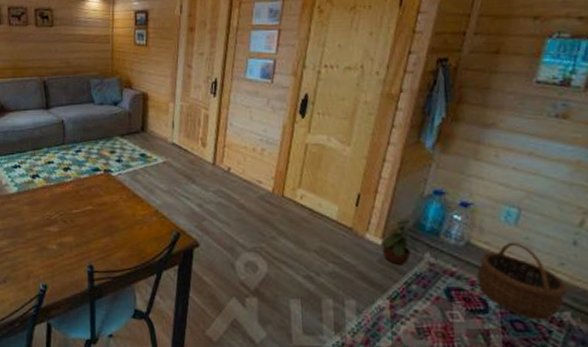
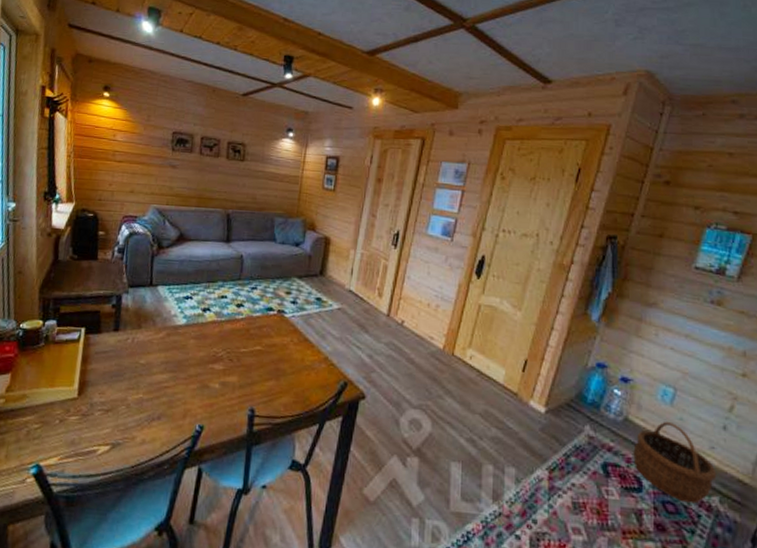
potted plant: present [381,217,418,265] -> none [544,387,579,435]

